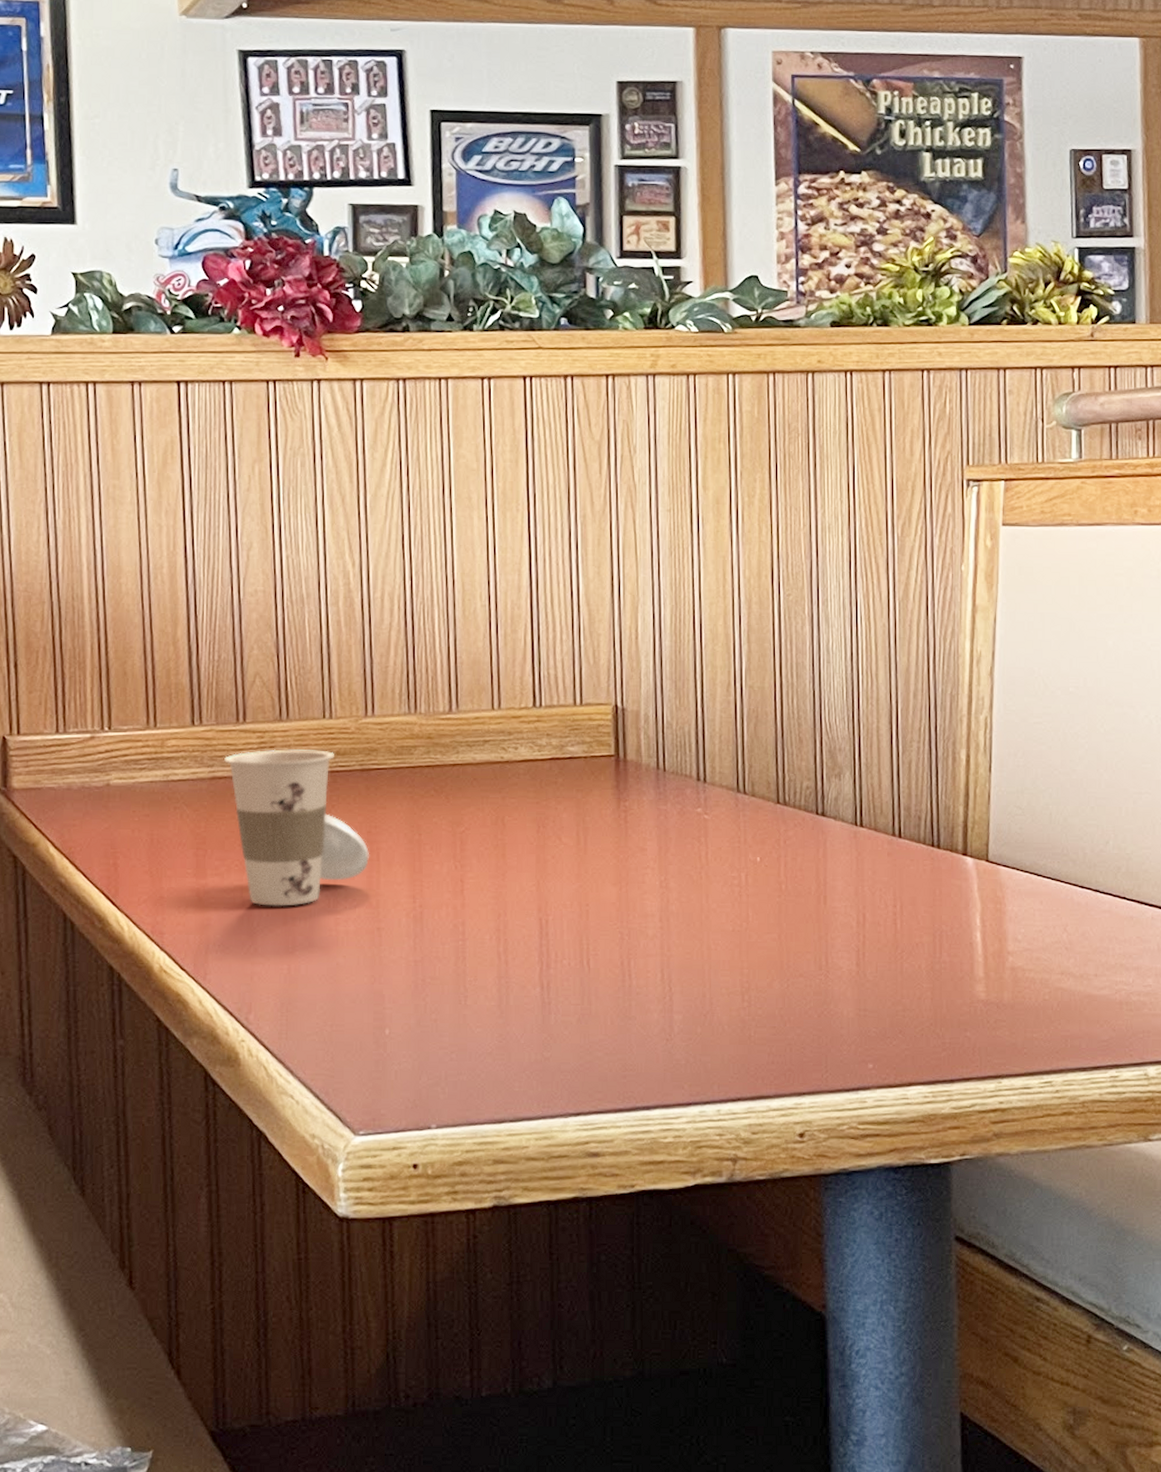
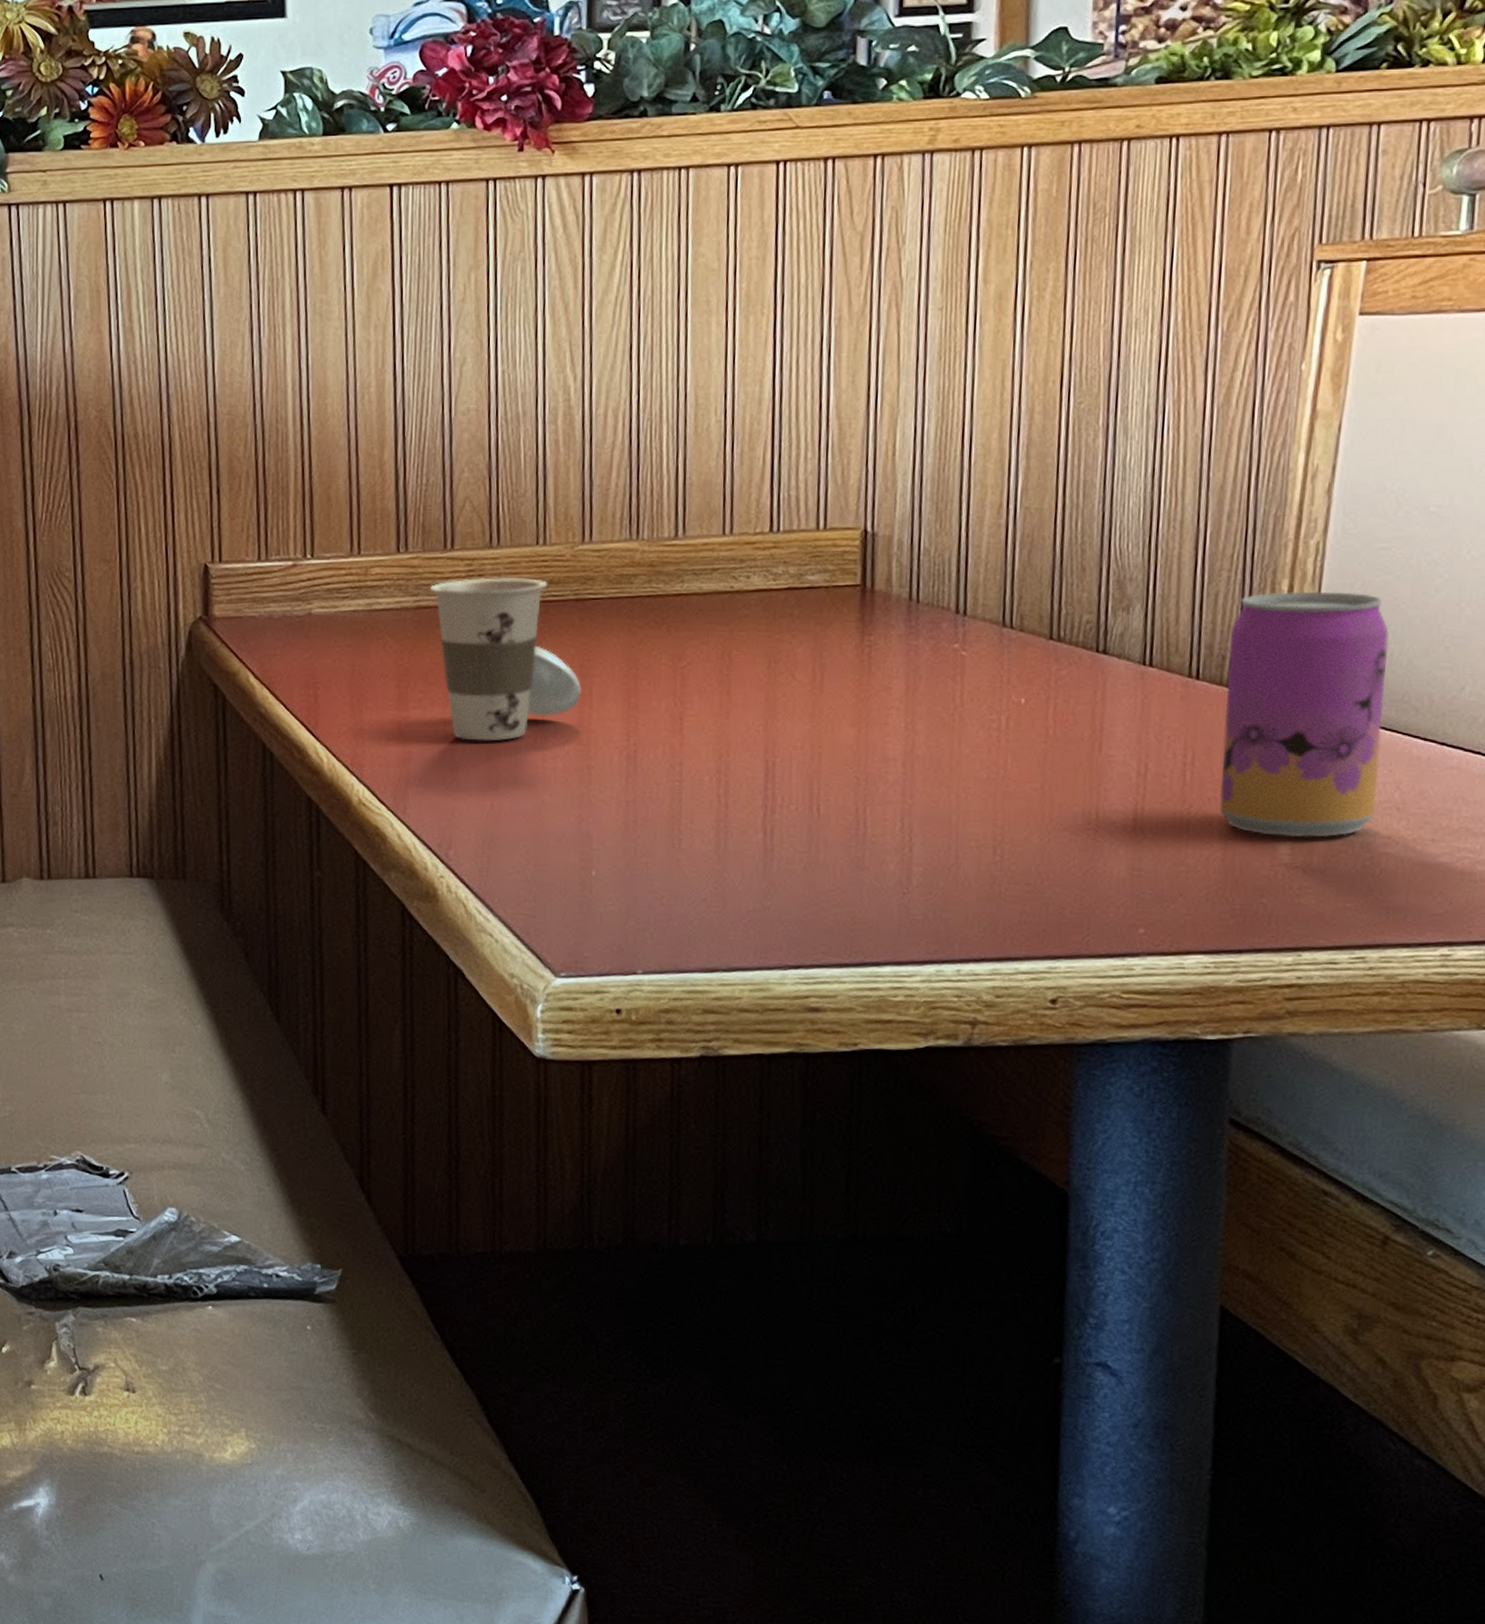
beer can: none [923,760,1049,977] -> present [1219,591,1389,838]

